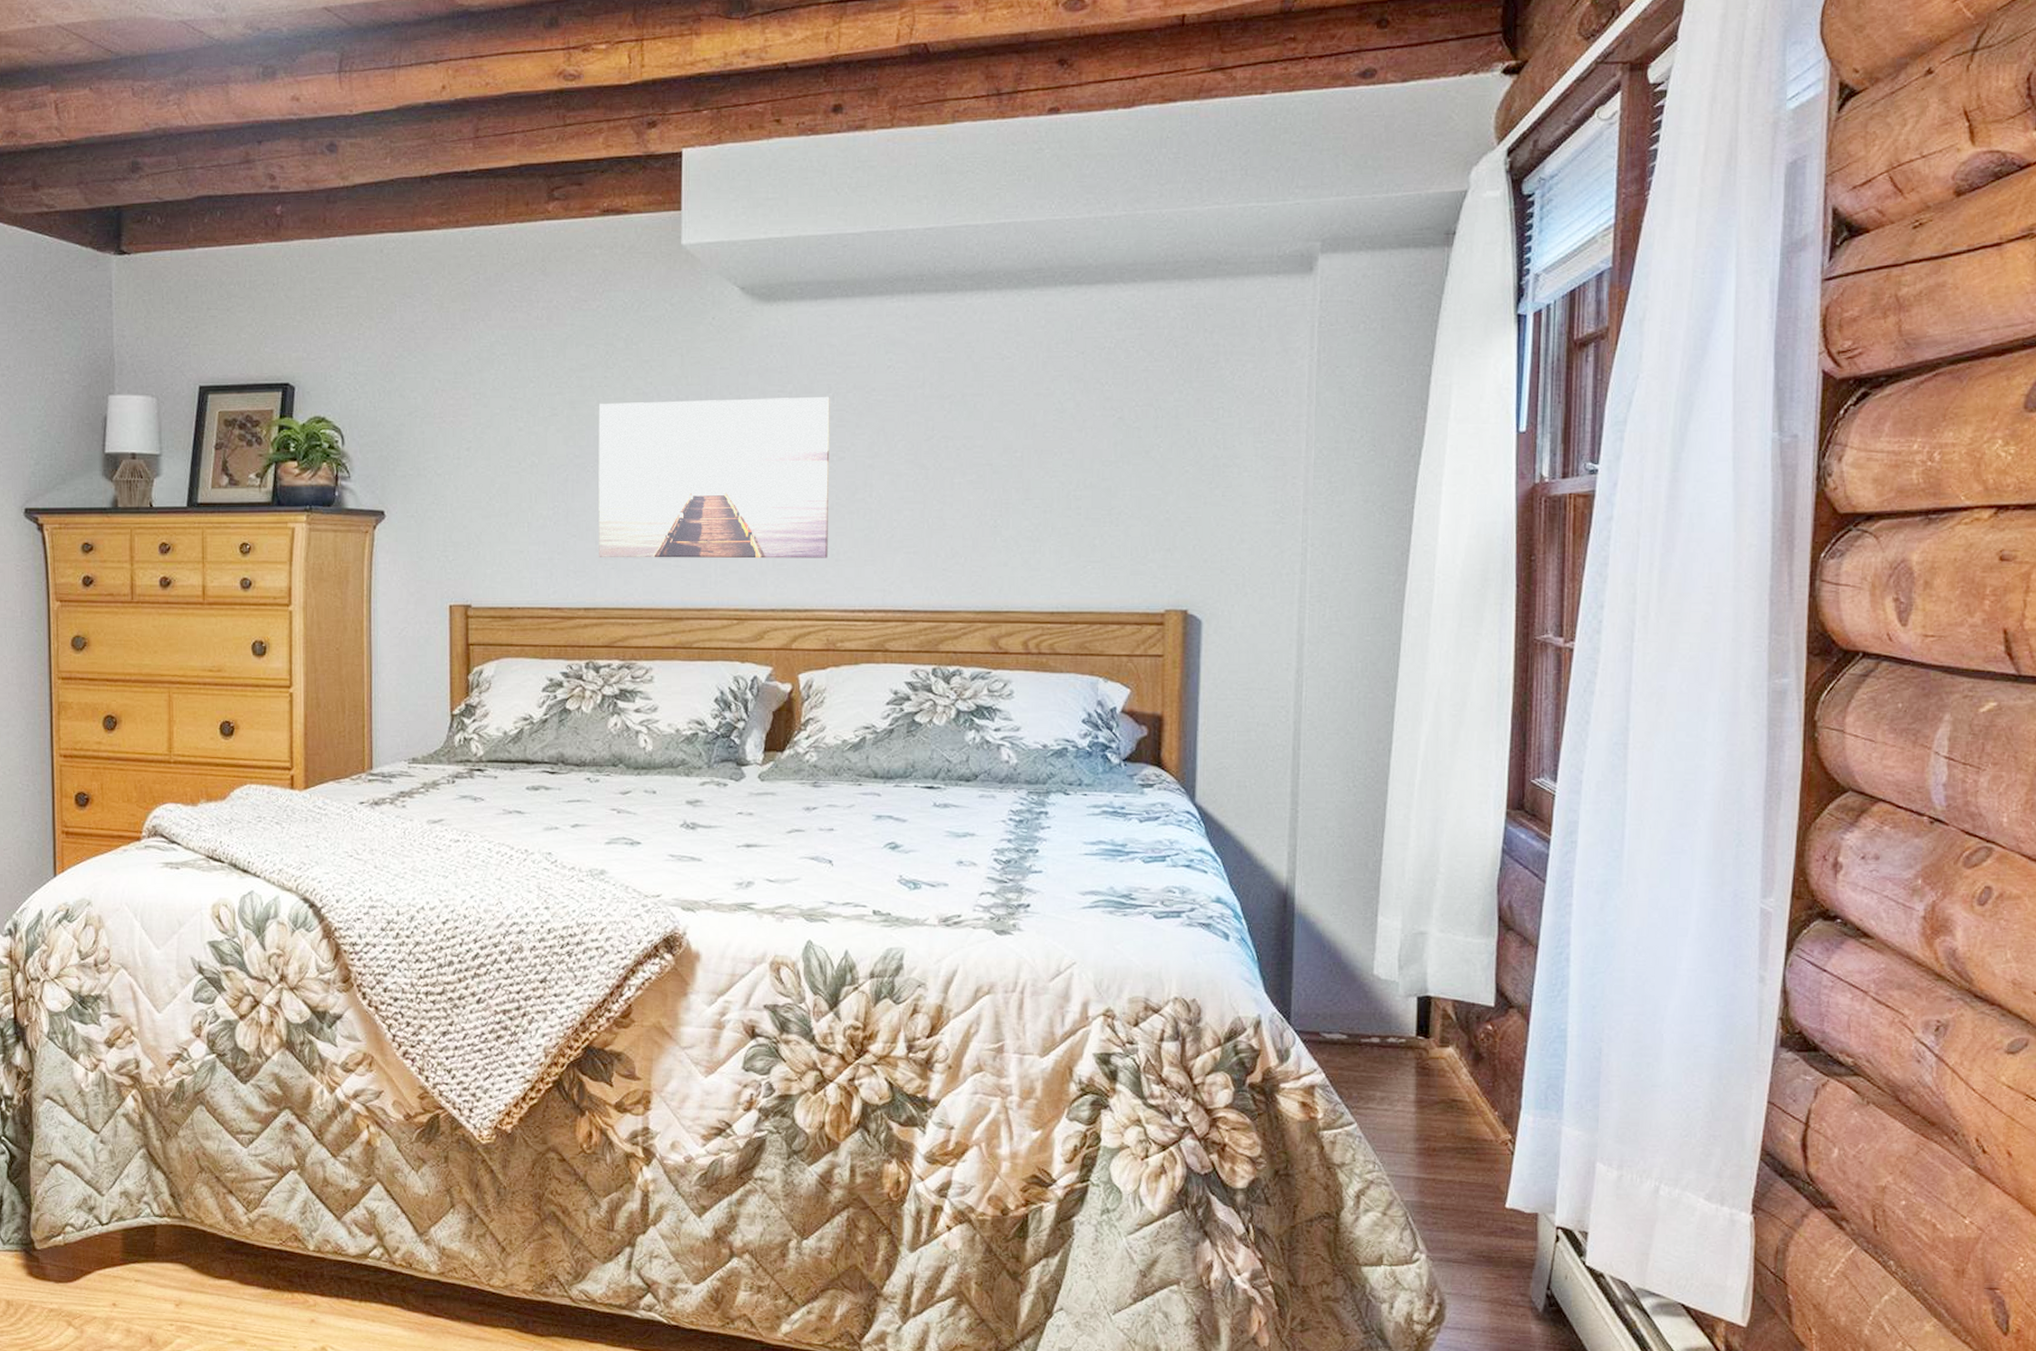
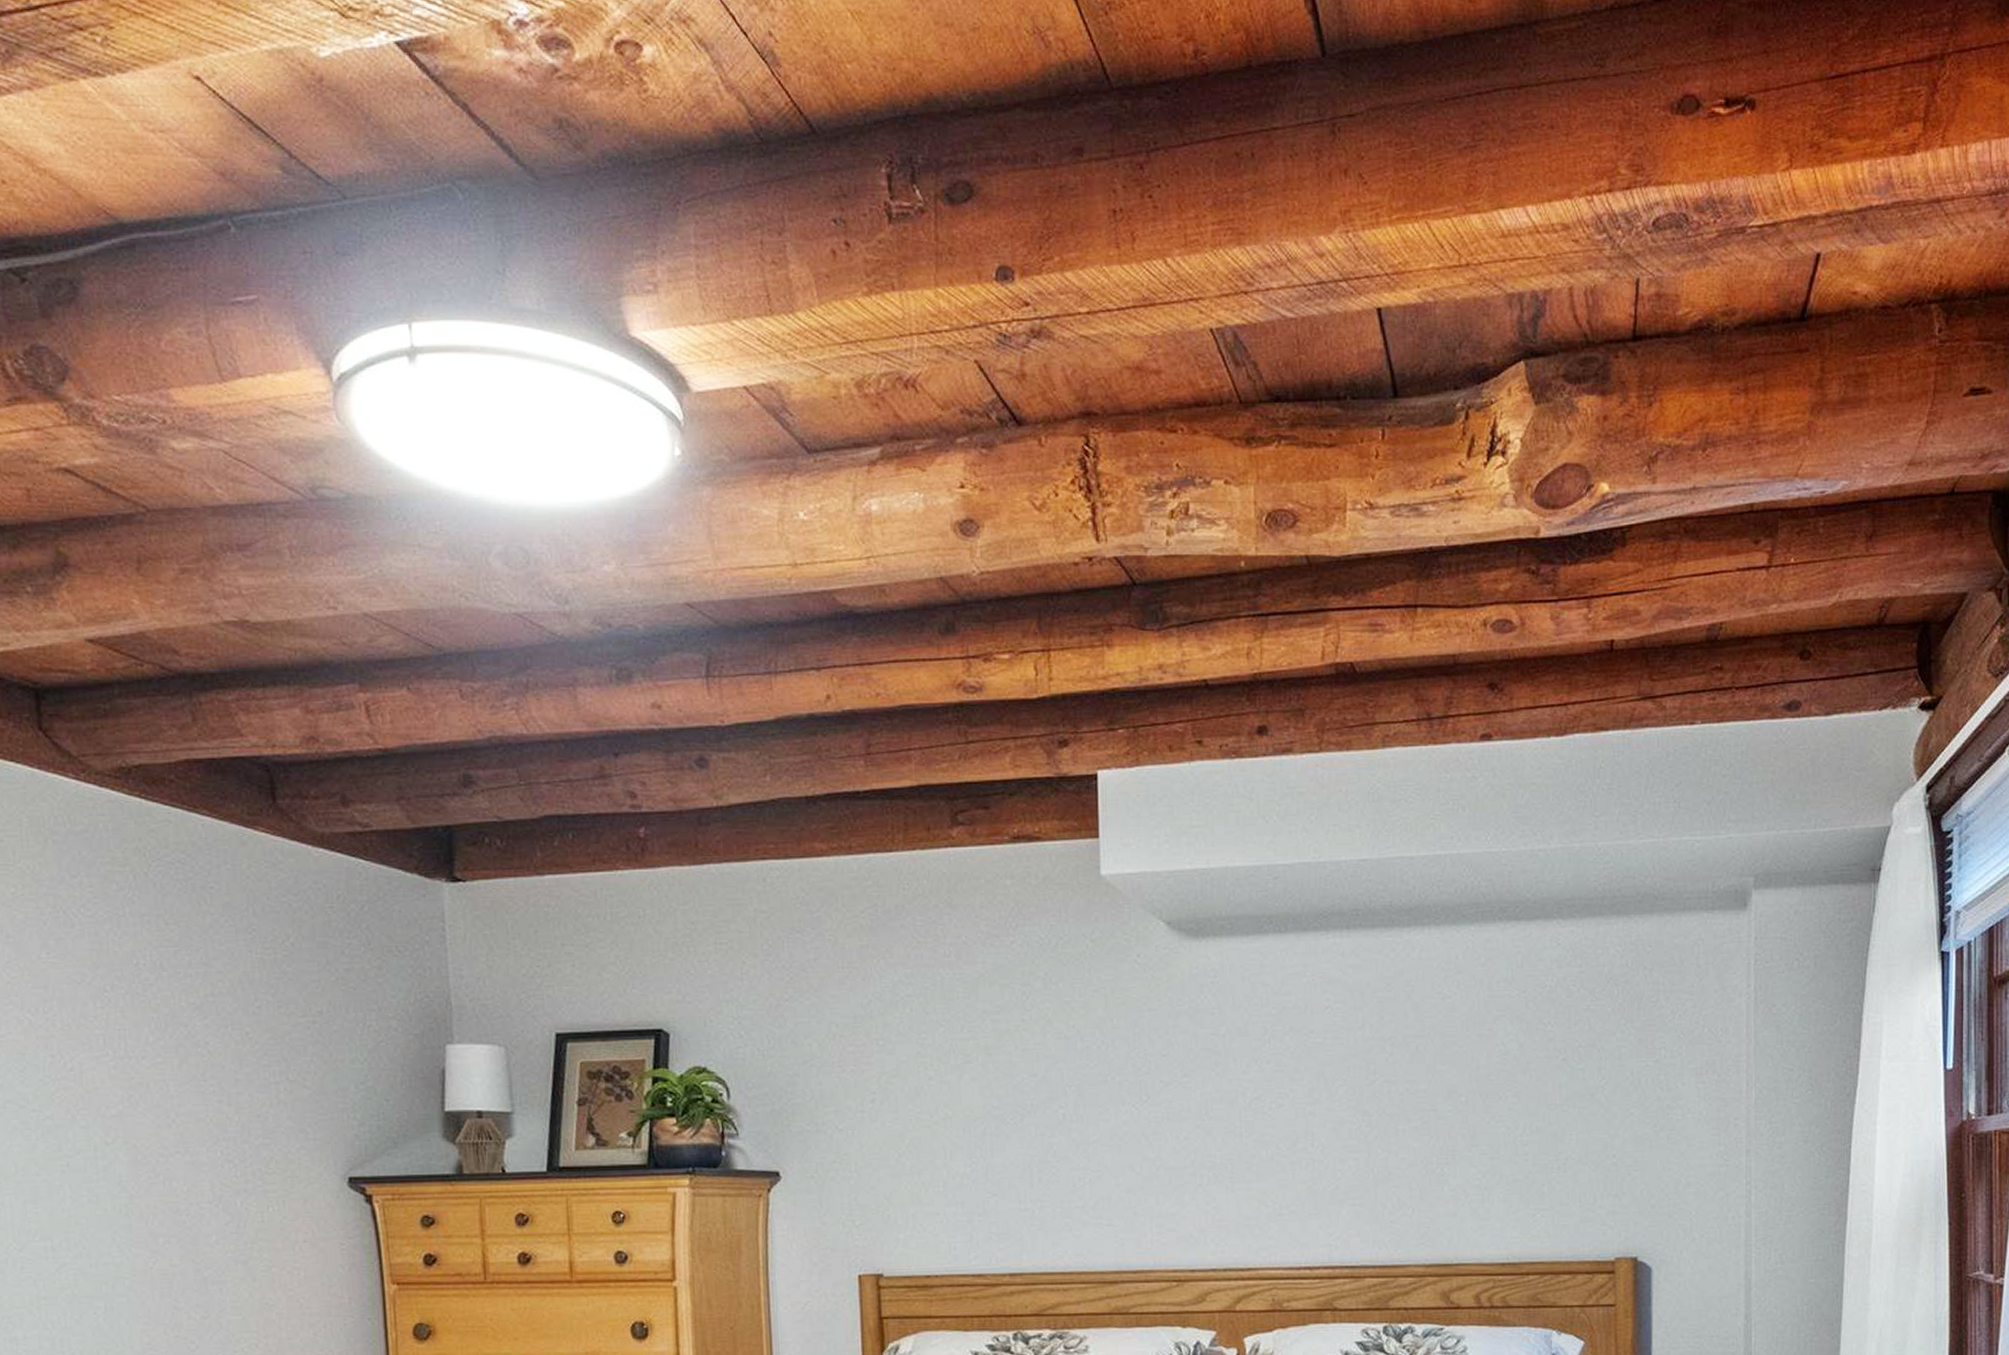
wall art: present [598,396,830,559] -> none [1016,1039,1270,1218]

